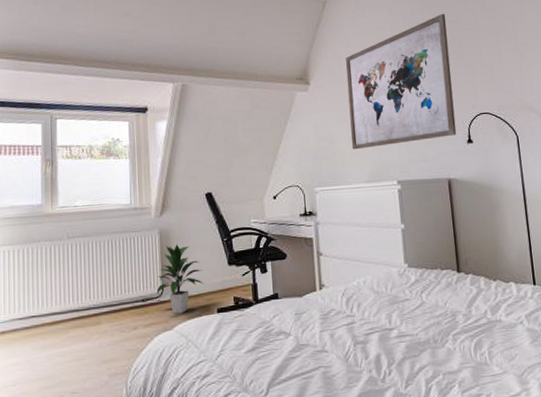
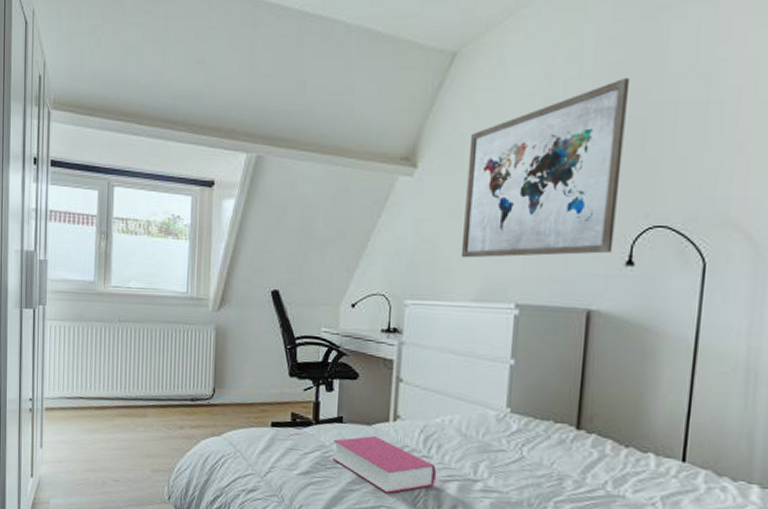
indoor plant: present [156,244,204,314] -> none [207,344,260,421]
book: none [272,305,361,354] -> present [332,435,437,494]

